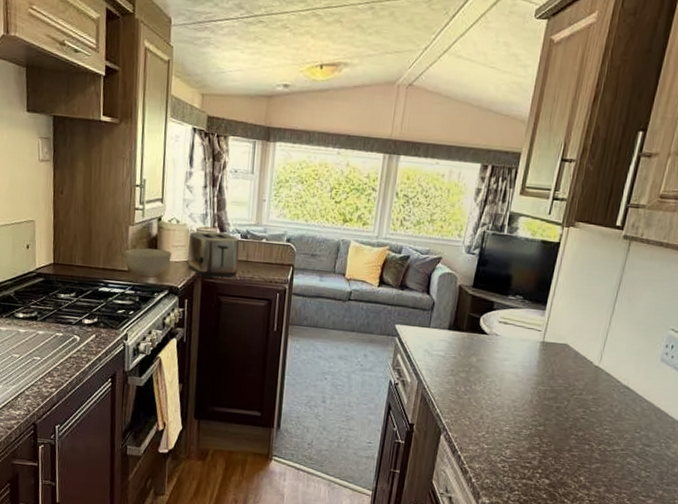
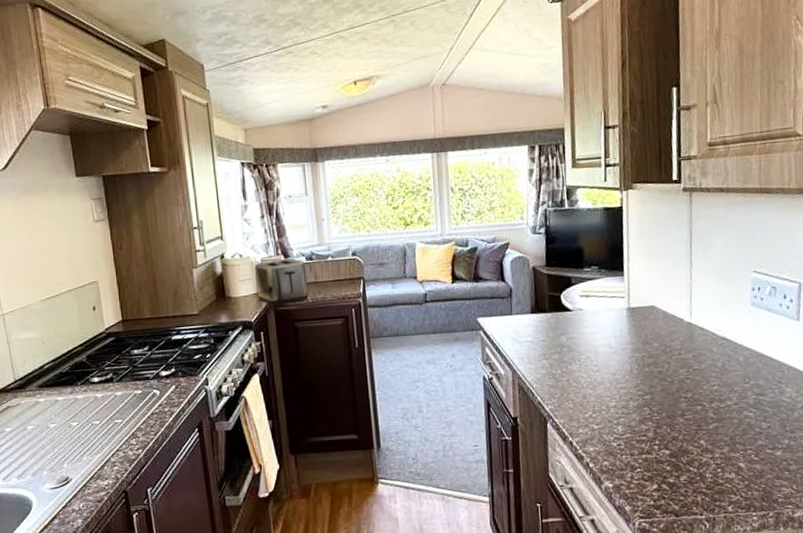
bowl: present [125,248,171,278] -> none [193,286,240,318]

